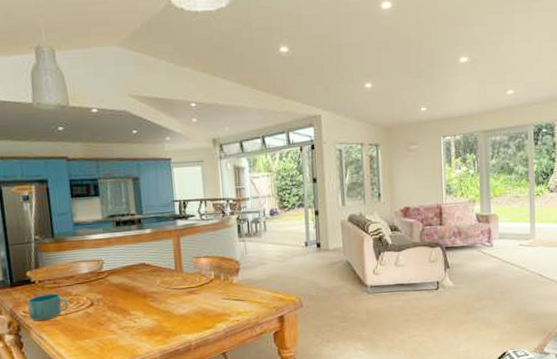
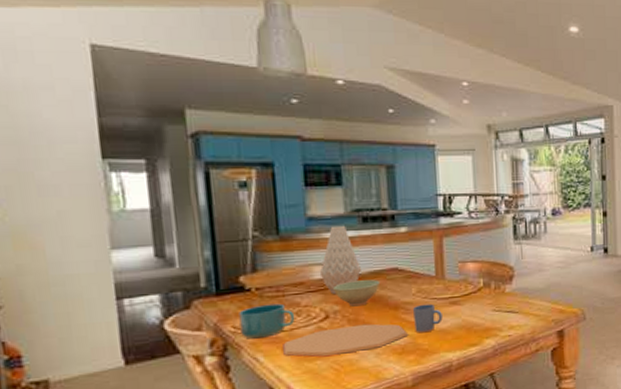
placemat: none [60,309,156,337] -> present [283,323,409,357]
vase: none [85,229,117,286] -> present [319,225,361,295]
bowl: none [96,273,132,296] -> present [333,279,381,307]
mug: none [157,293,182,318] -> present [412,304,443,333]

